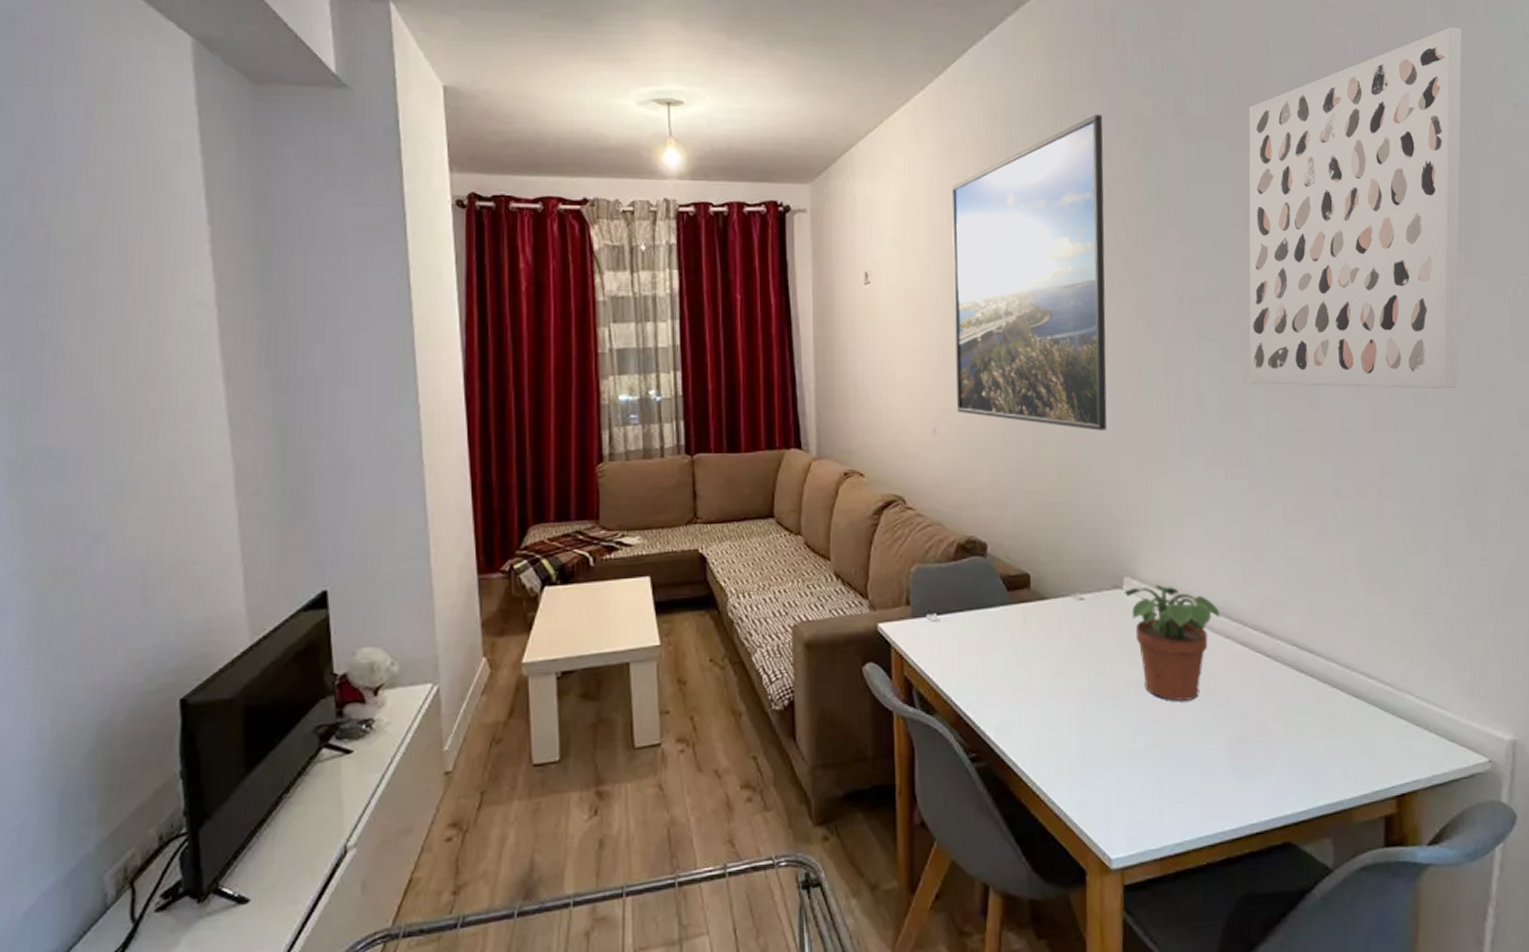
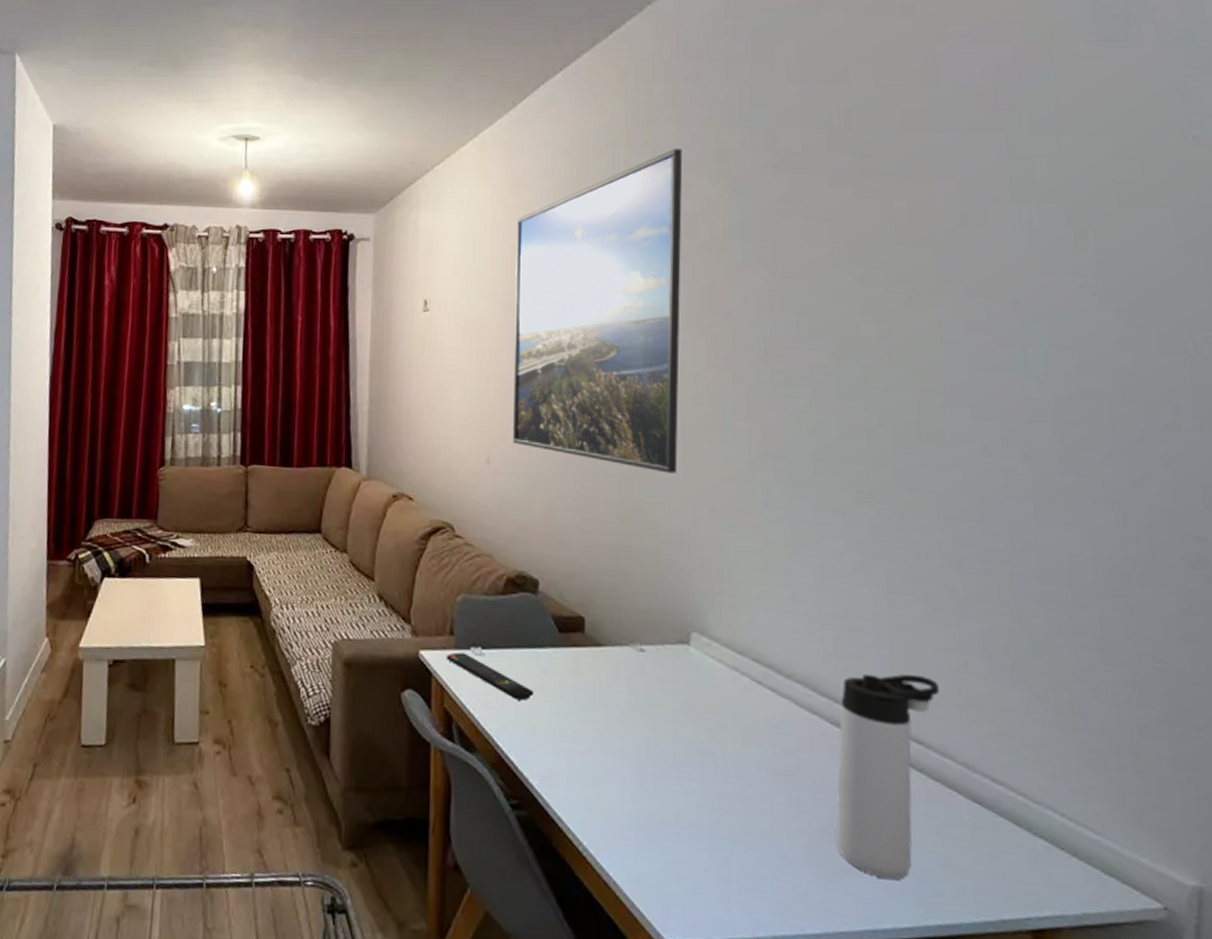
remote control: none [904,621,987,659] -> present [446,652,534,701]
potted plant: present [1123,584,1221,701] -> none [691,644,807,778]
thermos bottle: none [1246,593,1325,773] -> present [836,673,939,881]
wall art: present [1248,27,1462,389] -> none [847,53,1124,457]

